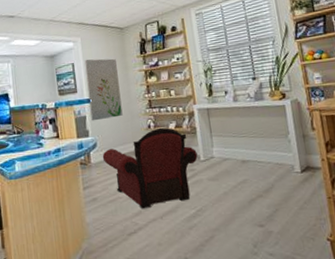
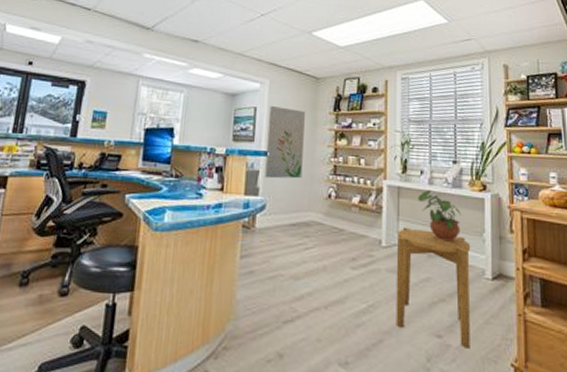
armchair: present [102,127,198,209] -> none [269,199,379,294]
side table: none [213,140,290,232] -> present [396,227,471,349]
potted plant: none [226,106,268,148] -> present [418,190,462,242]

